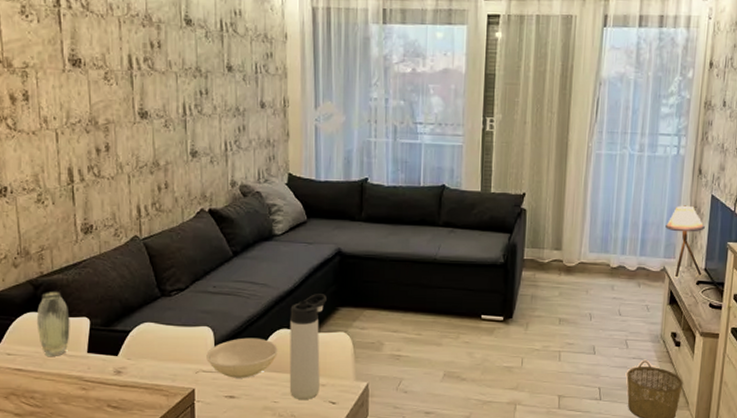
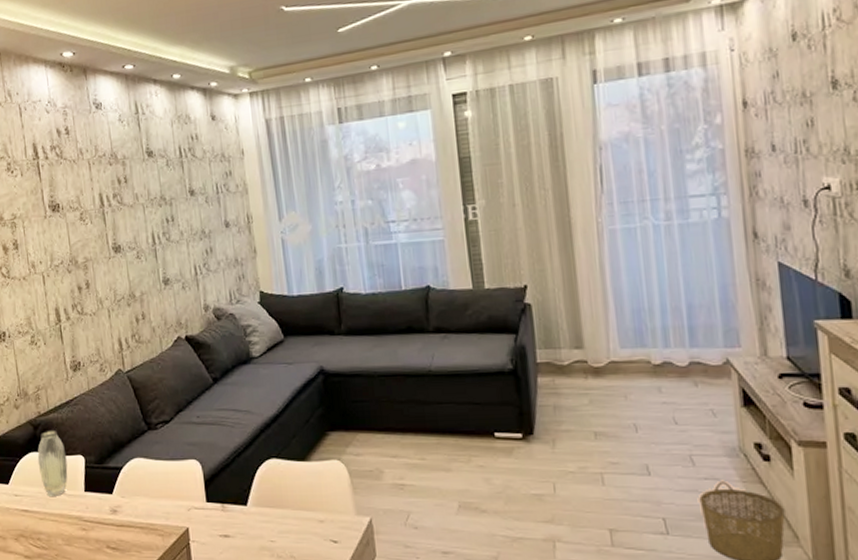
soup bowl: present [206,337,278,378] -> none [196,470,269,515]
thermos bottle: present [289,294,327,399] -> none [277,418,318,538]
table lamp: present [665,205,705,278] -> none [719,278,784,372]

